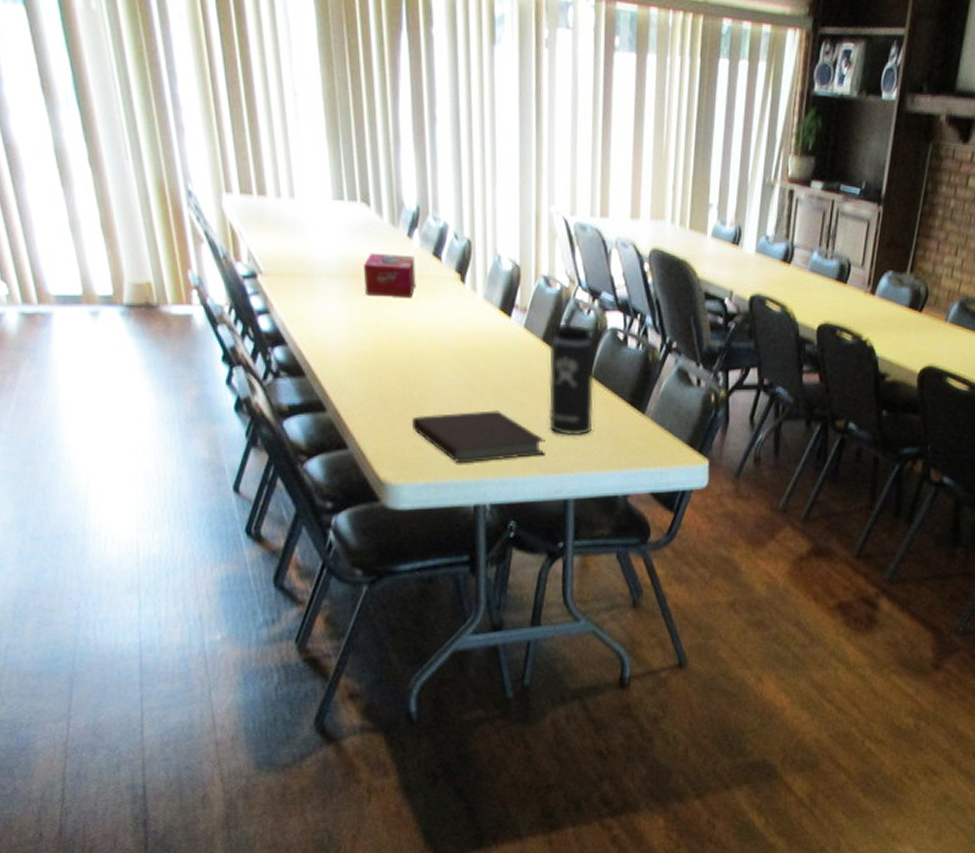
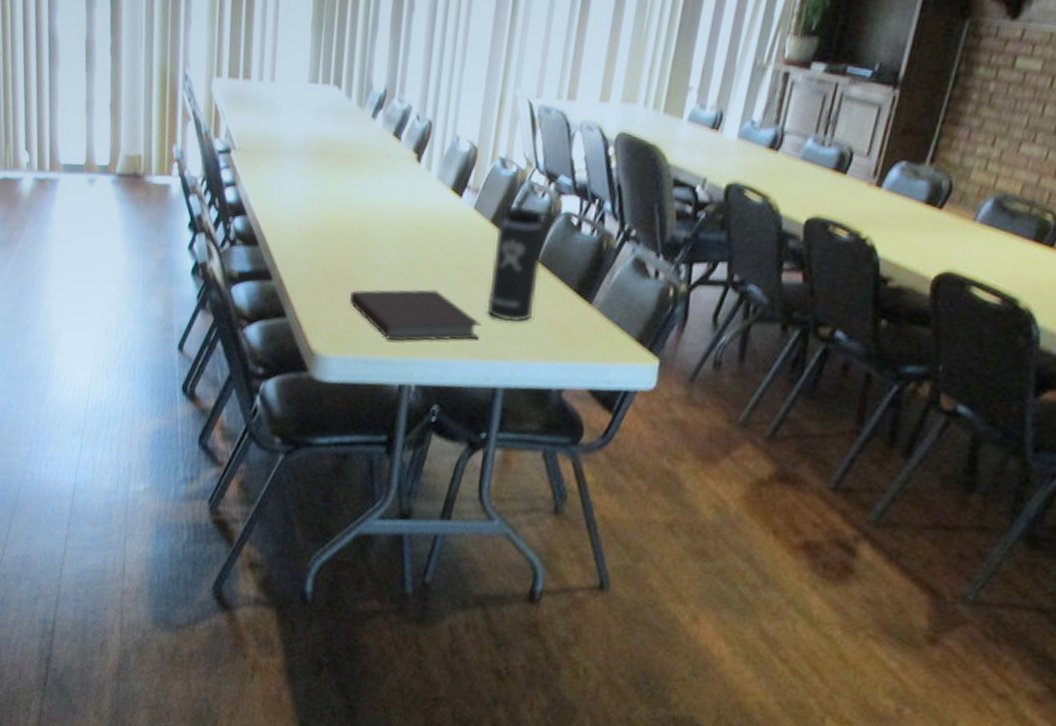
tissue box: present [364,252,416,299] -> none [325,132,376,176]

